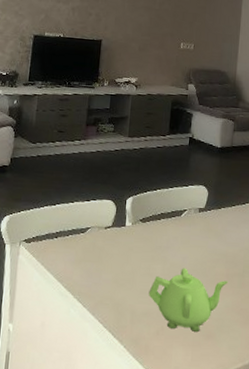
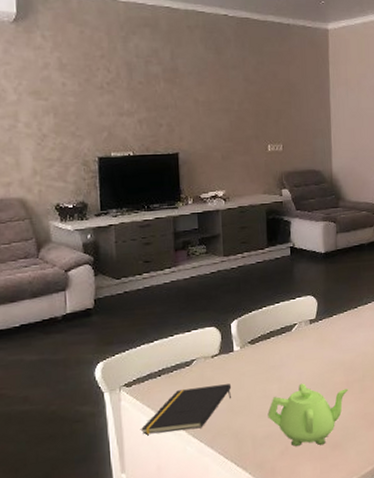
notepad: none [33,254,119,294] -> present [141,384,232,435]

